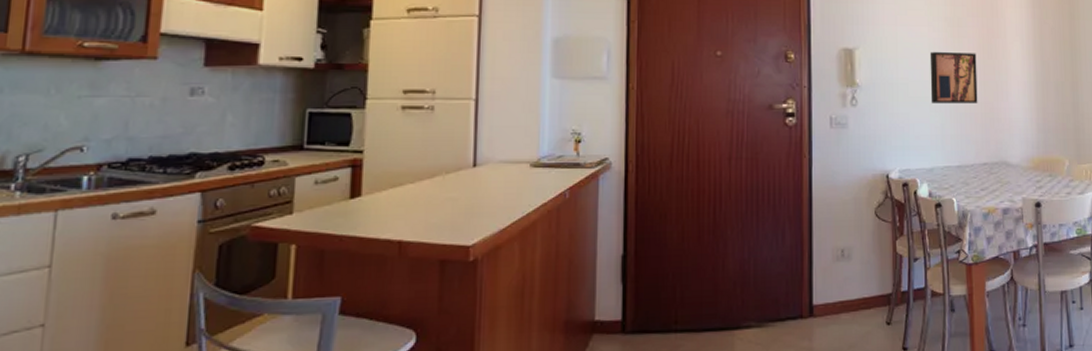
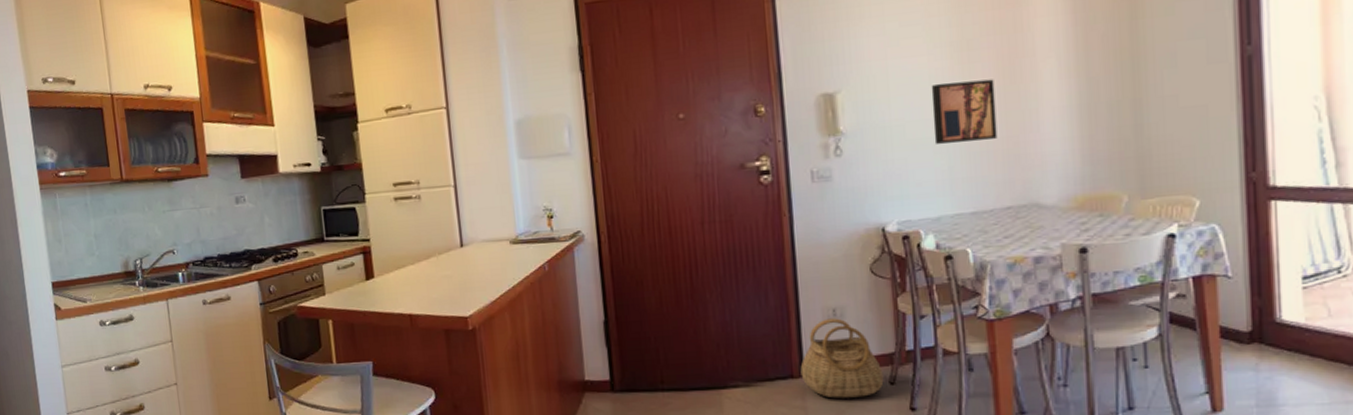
basket: none [809,258,882,339] -> present [800,318,884,399]

